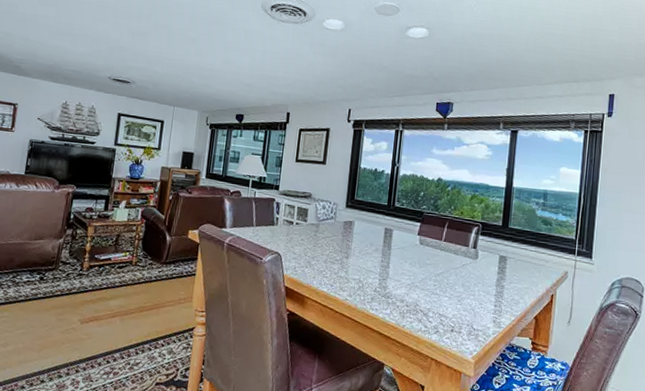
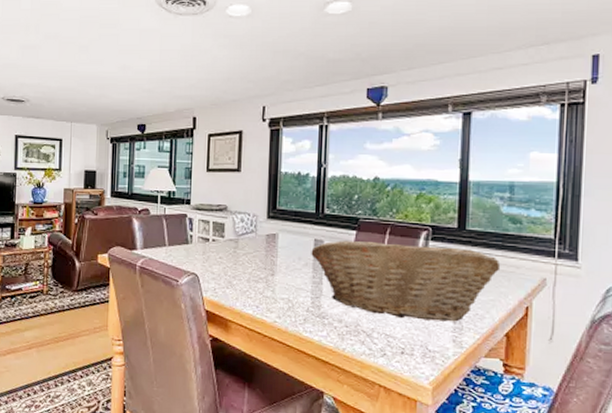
fruit basket: none [381,230,534,305] -> present [311,240,501,322]

